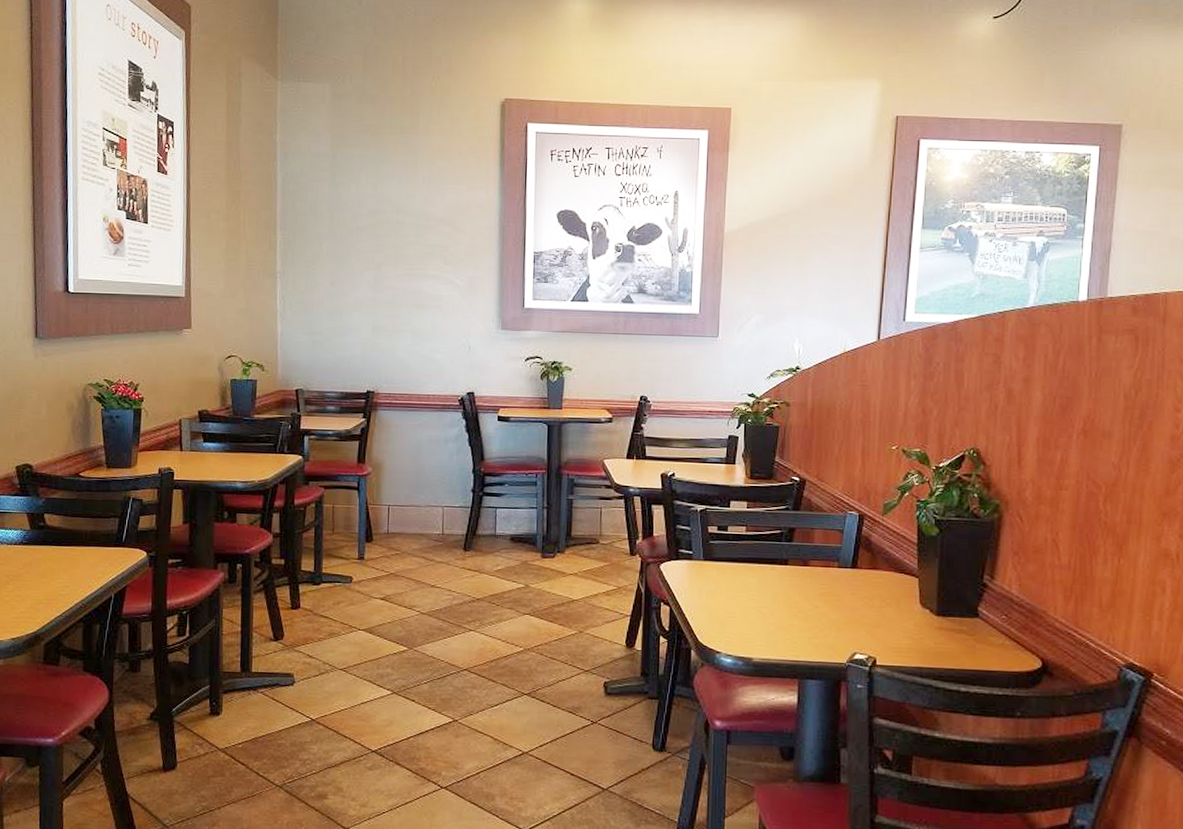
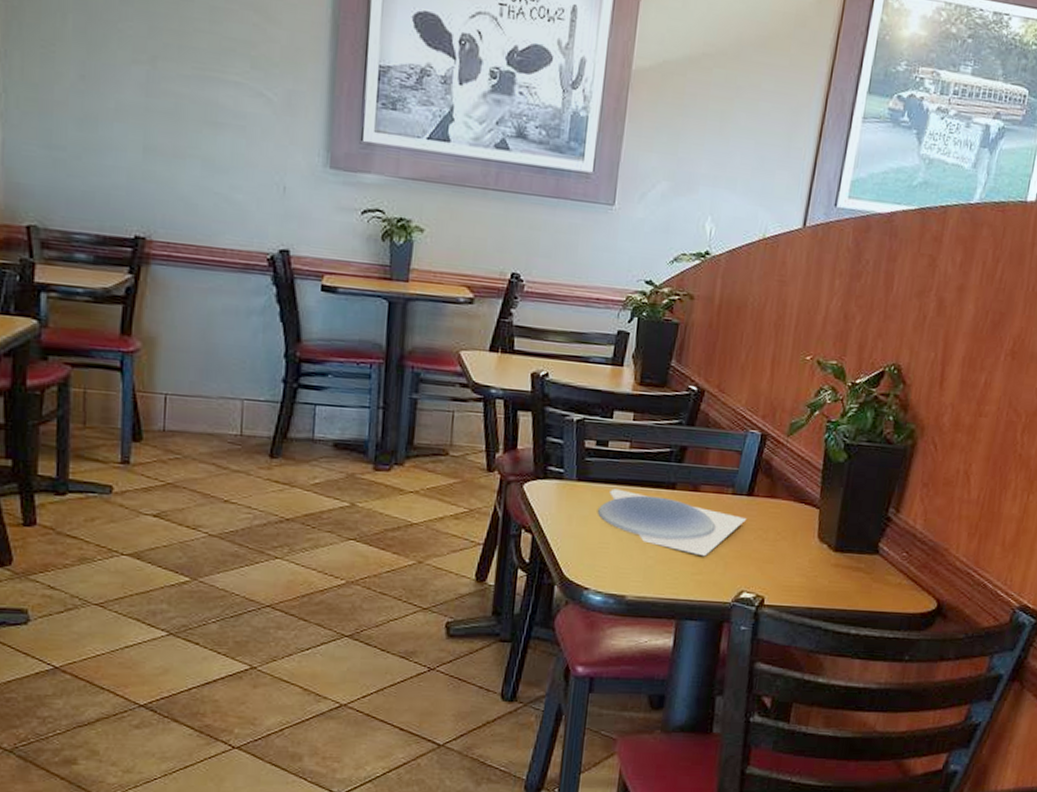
plate: none [723,566,852,623] -> present [598,488,746,557]

